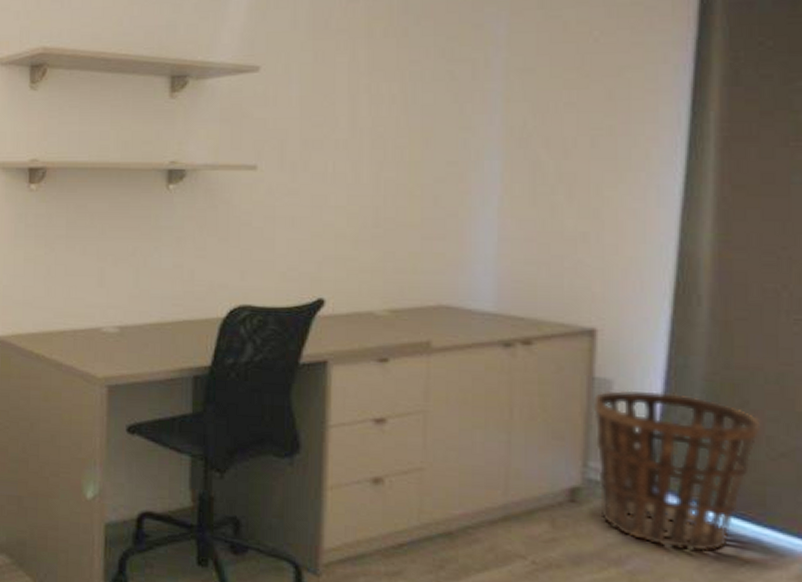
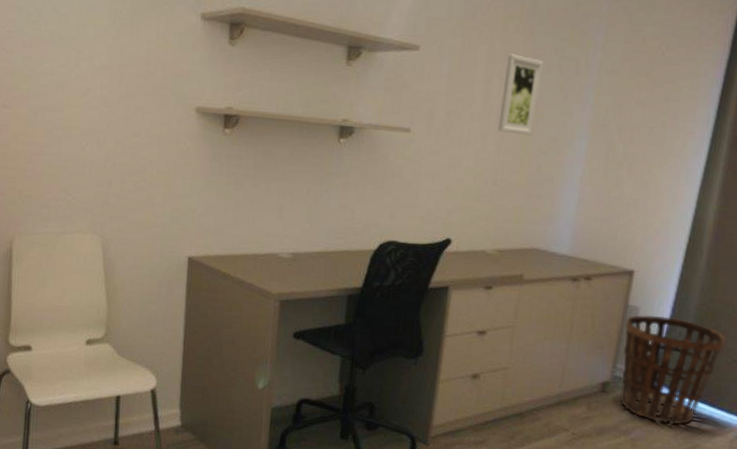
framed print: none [373,63,427,161] -> present [497,54,543,136]

